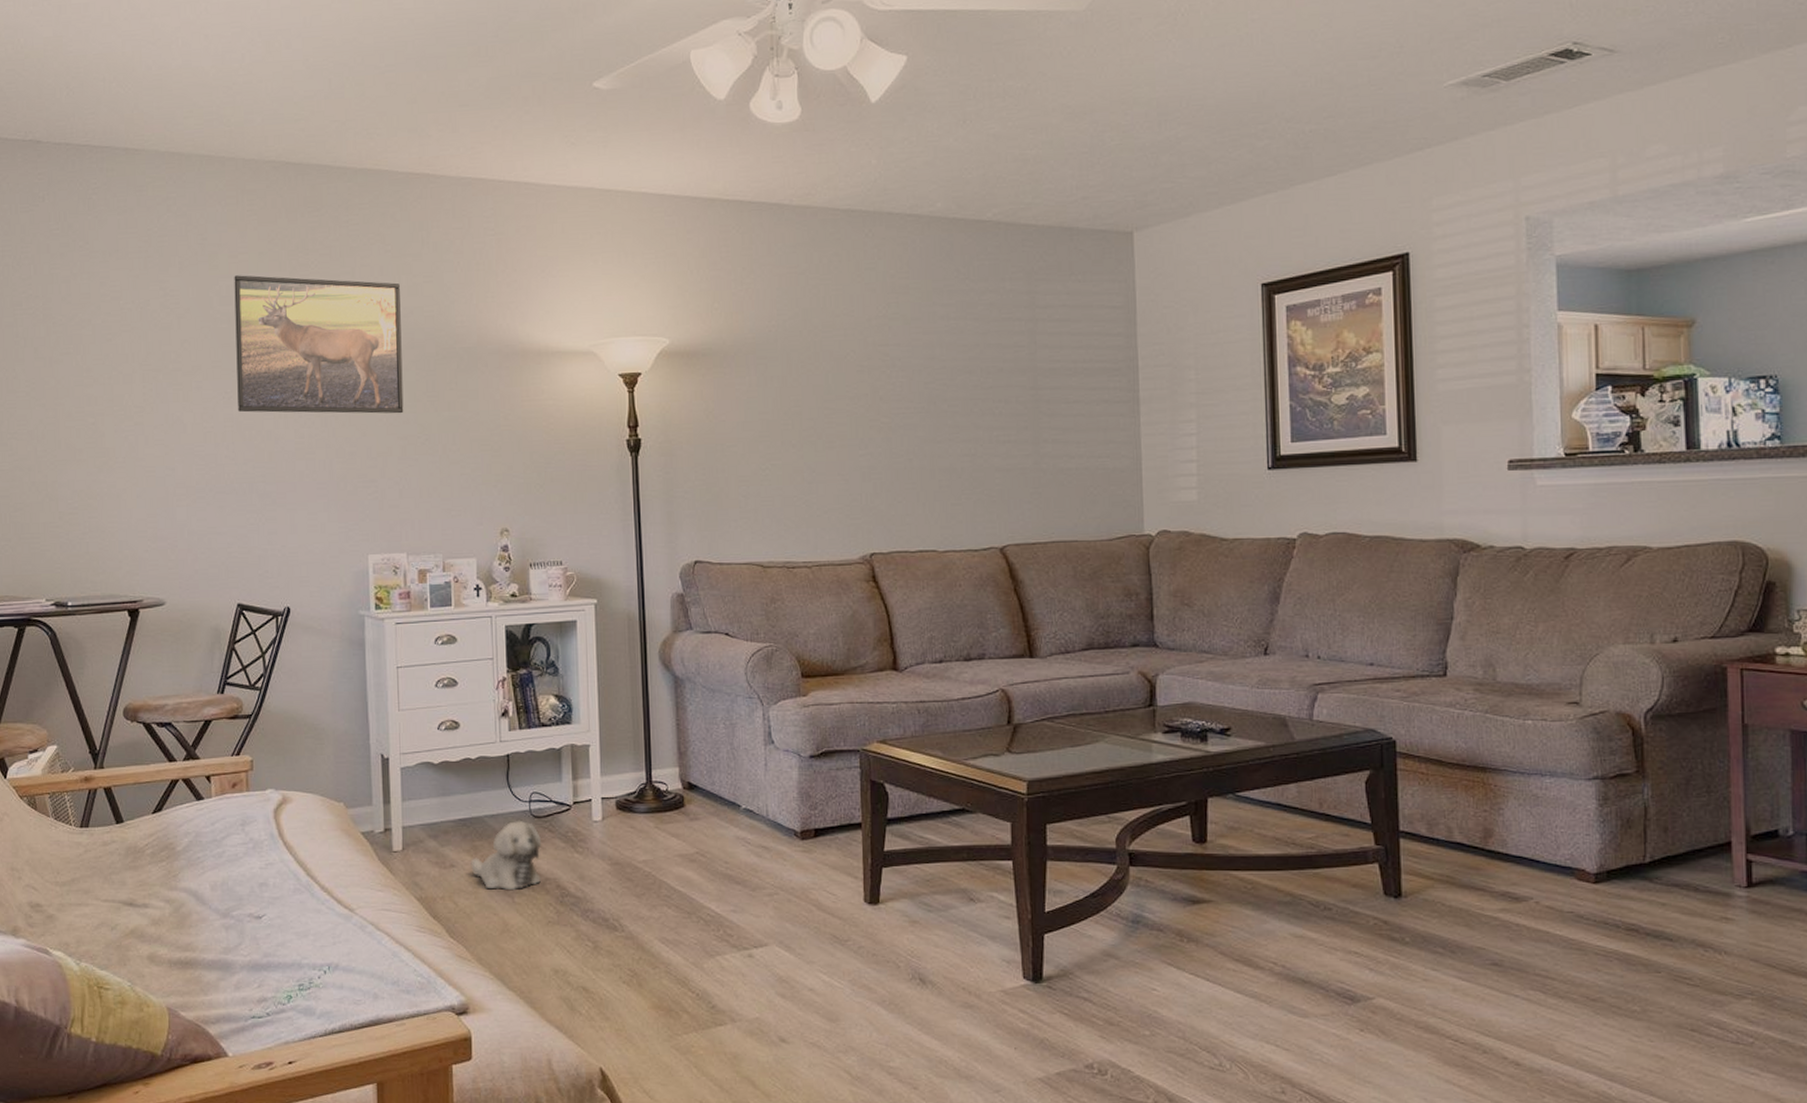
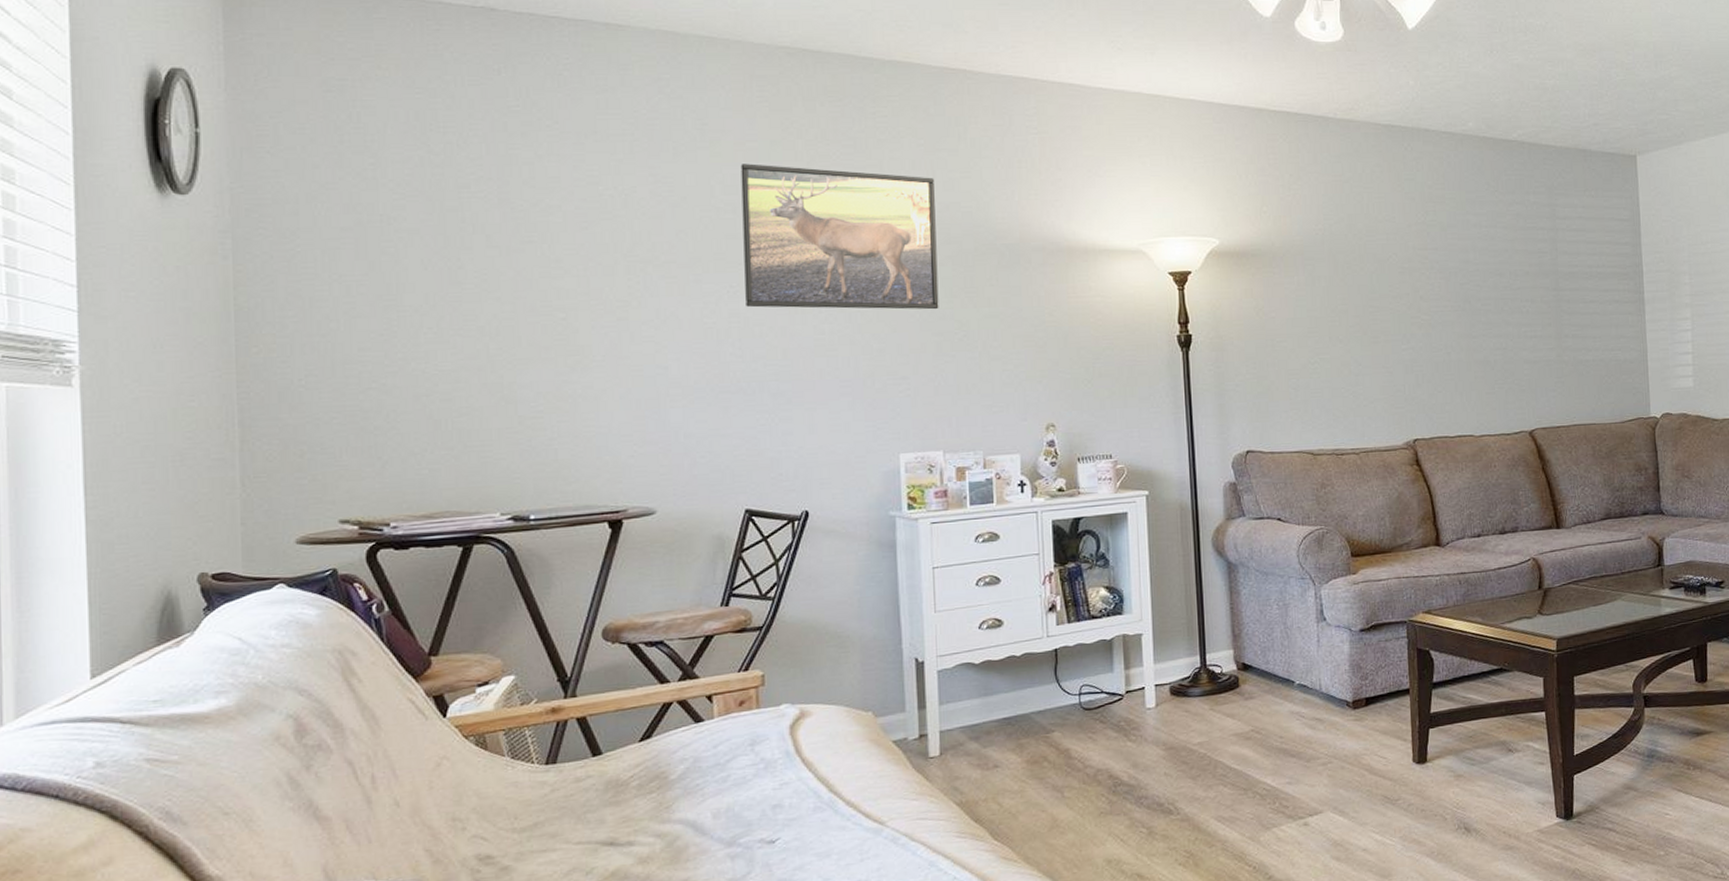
plush toy: present [470,820,542,891] -> none [1016,713,1093,787]

